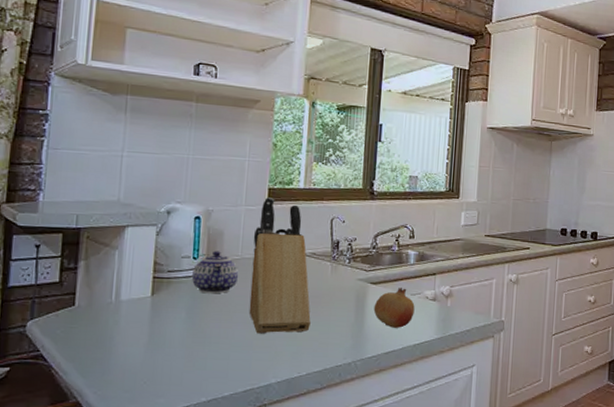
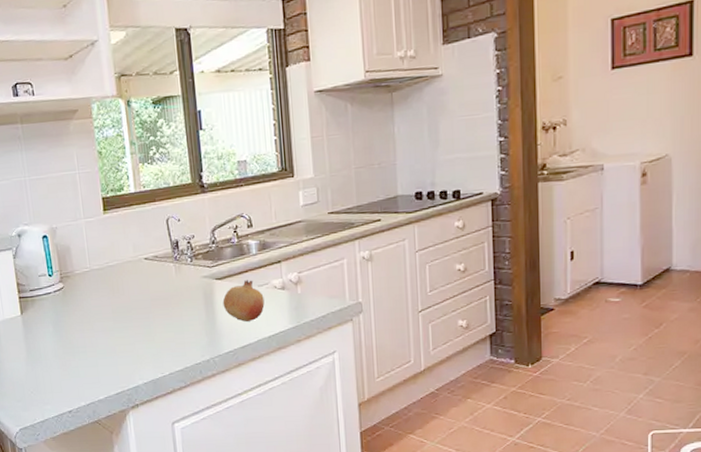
teapot: present [192,251,239,294] -> none [50,266,92,307]
knife block: present [248,197,311,334] -> none [97,207,165,340]

